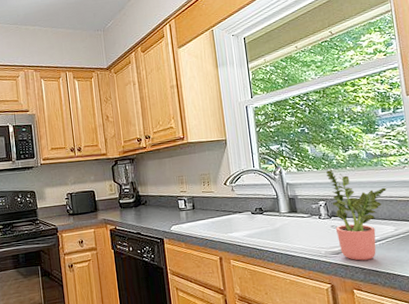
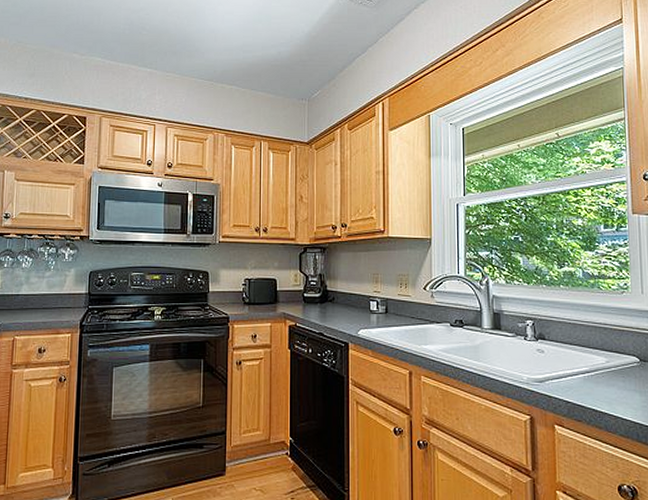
potted plant: present [326,169,387,261] -> none [538,285,601,393]

